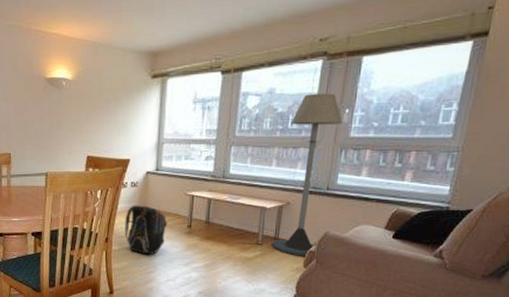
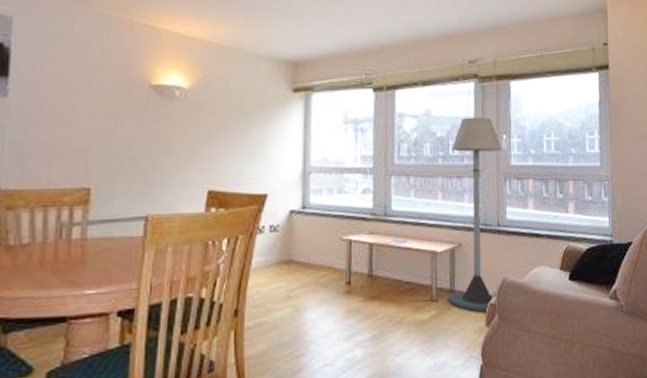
backpack: present [125,205,168,255] -> none [262,257,320,331]

